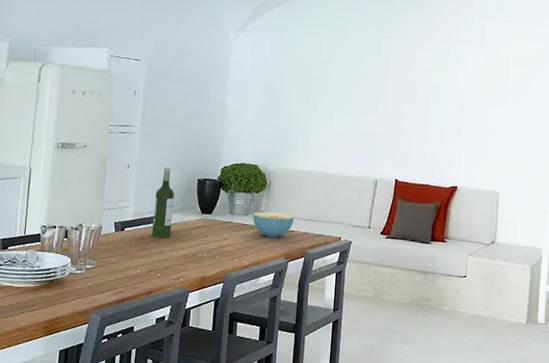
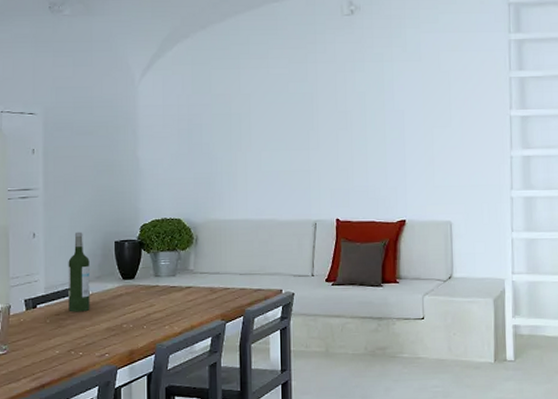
cereal bowl: present [253,212,295,238] -> none [181,270,228,298]

